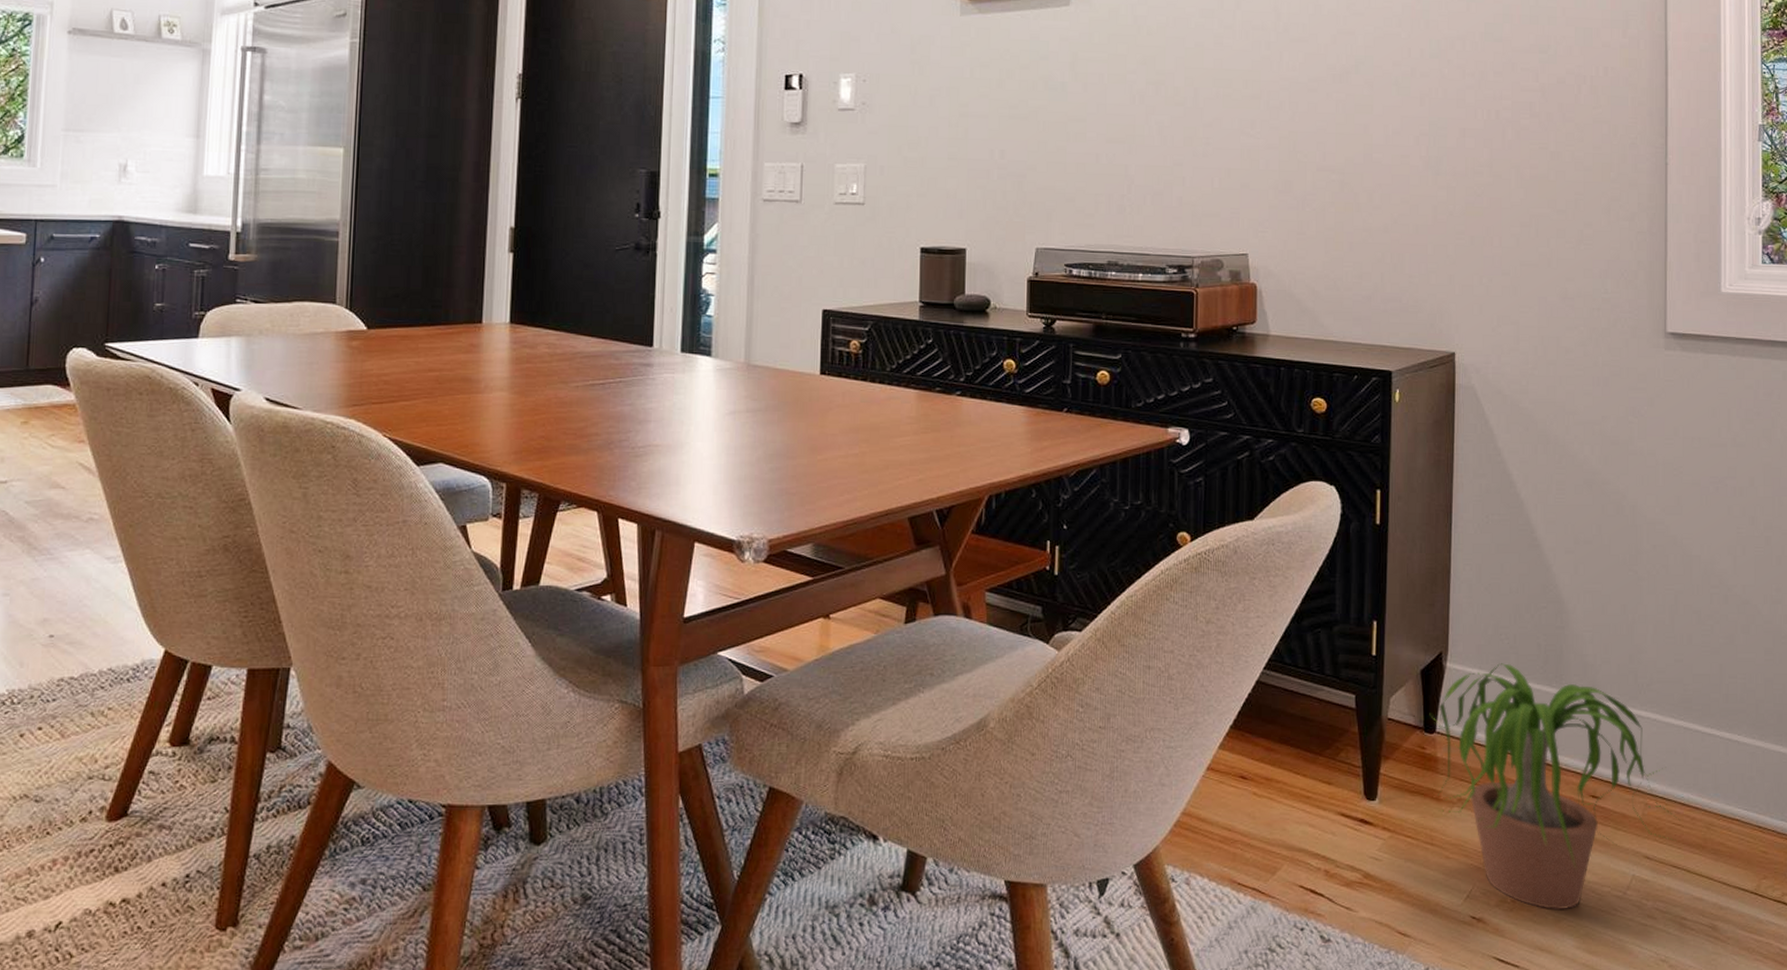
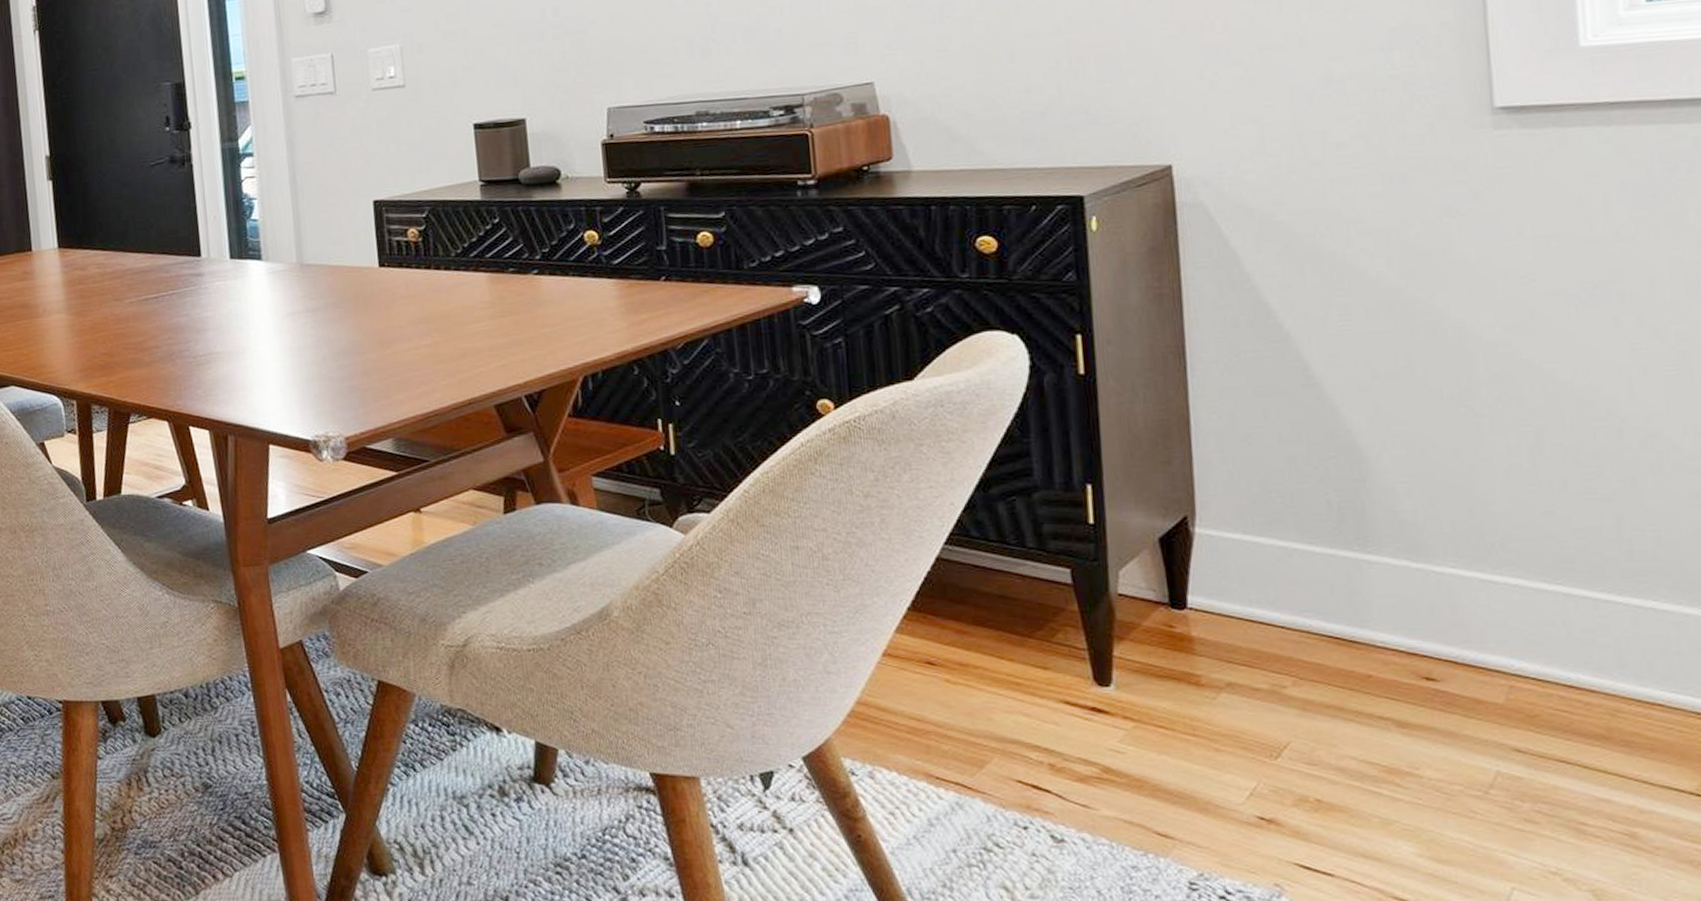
potted plant: present [1431,663,1680,910] -> none [1179,525,1567,812]

